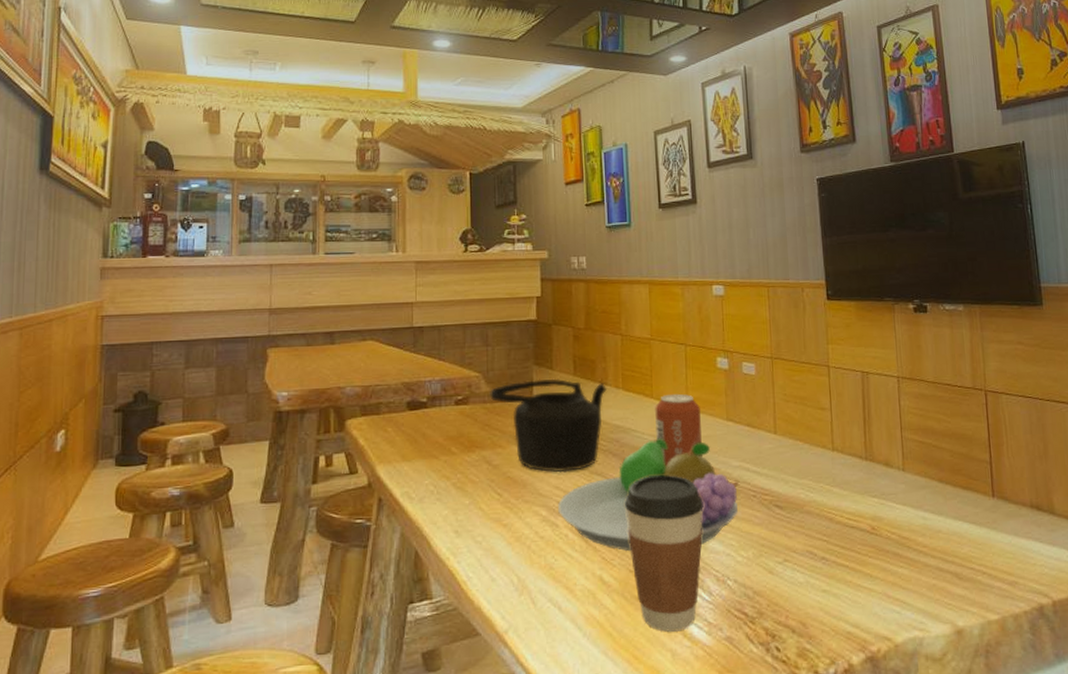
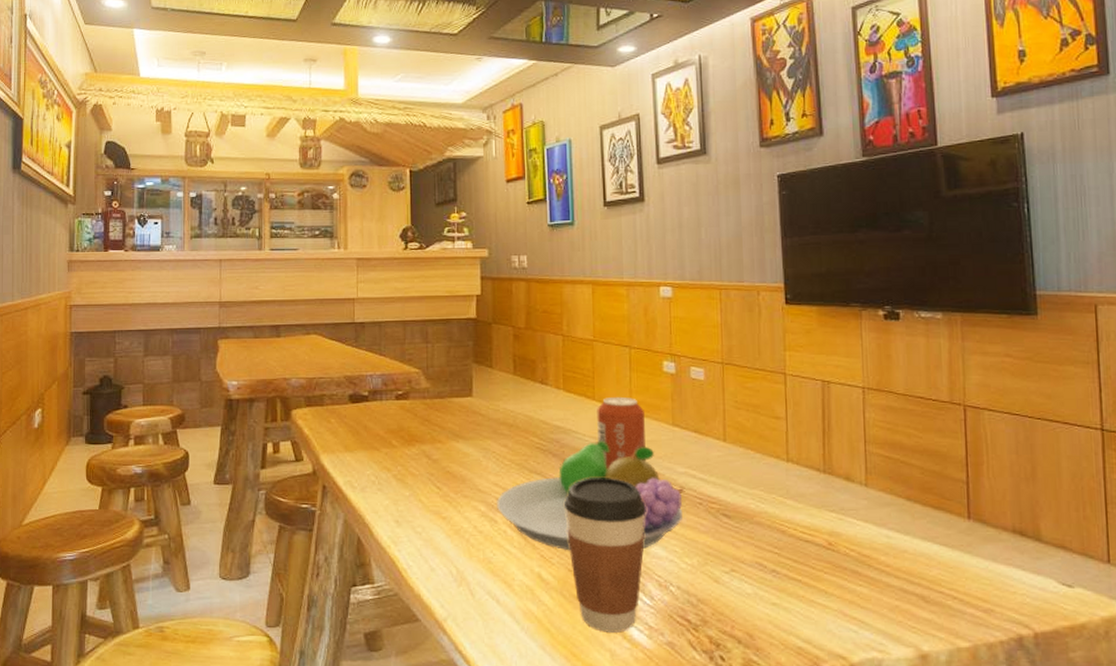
teapot: present [490,378,608,473] -> none [429,377,548,470]

